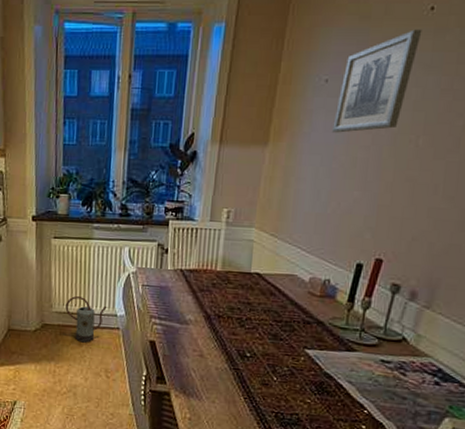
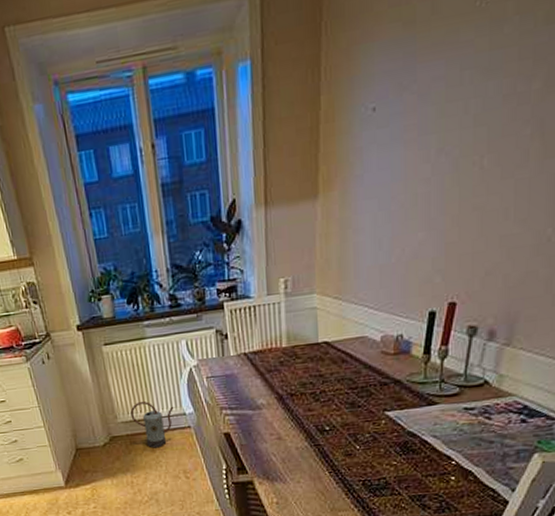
wall art: present [332,29,422,133] -> none [387,25,476,170]

